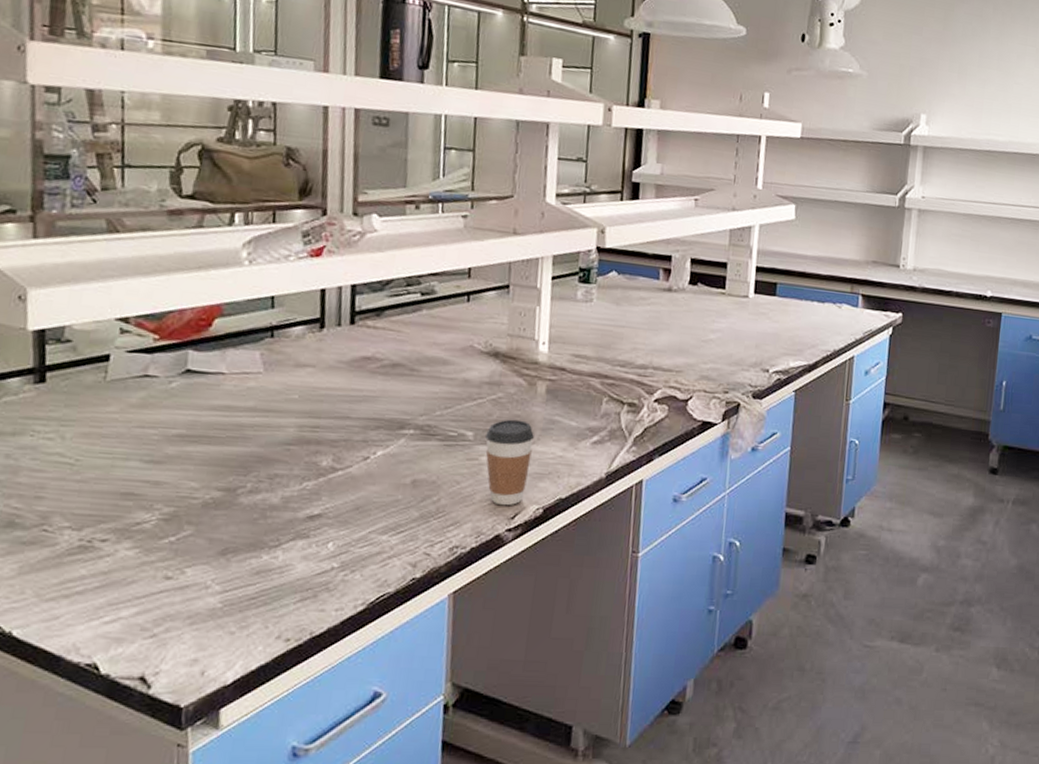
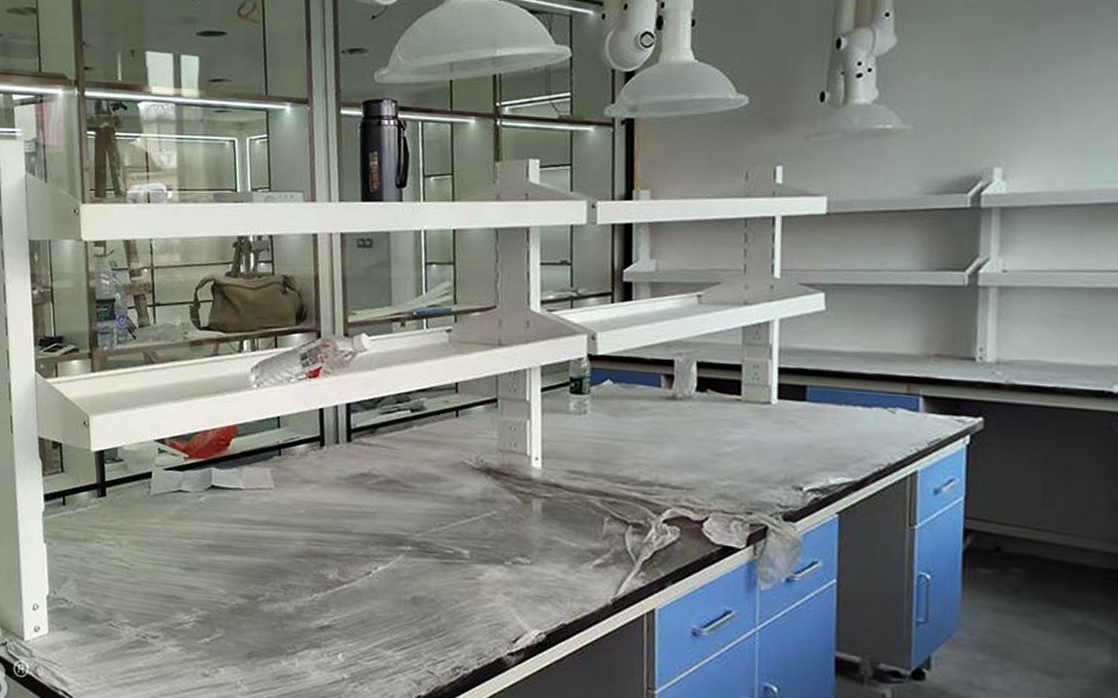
coffee cup: present [484,419,534,506] -> none [481,538,532,629]

